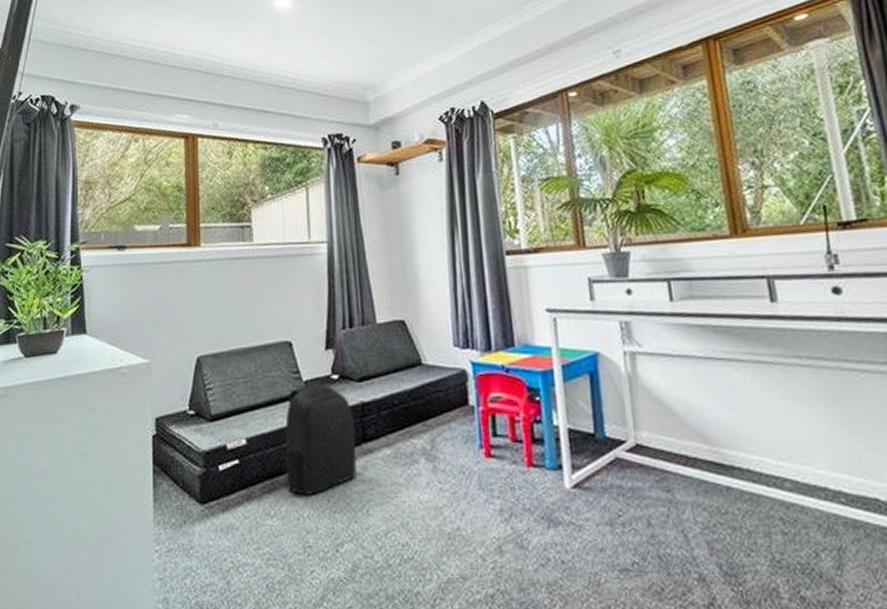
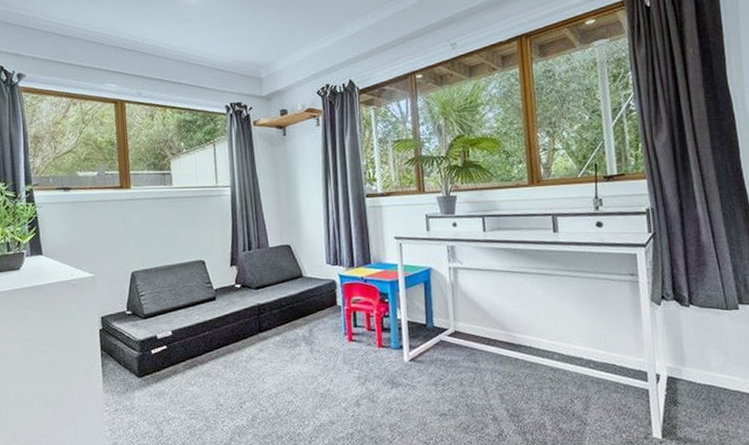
backpack: present [285,381,357,495] -> none [201,289,255,370]

